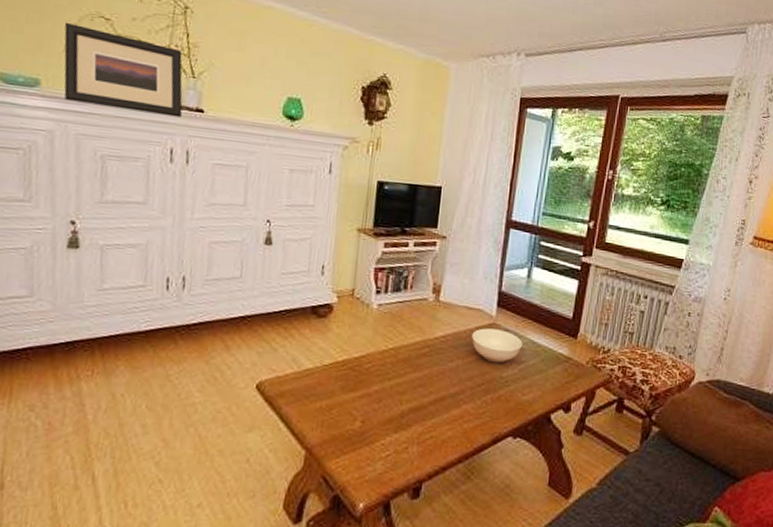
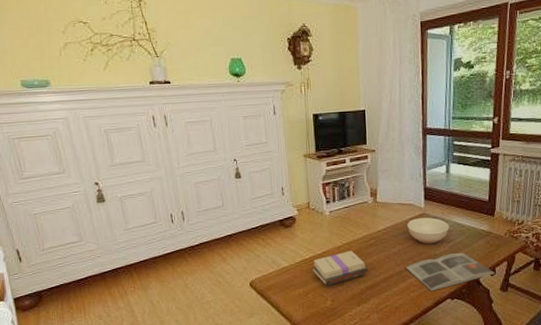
picture frame: present [64,22,183,118] -> none [55,31,155,93]
books: none [344,358,416,402] -> present [313,250,369,286]
magazine: none [462,378,570,425] -> present [406,252,495,291]

